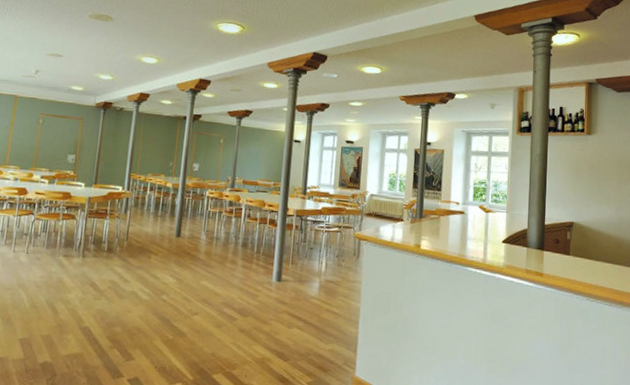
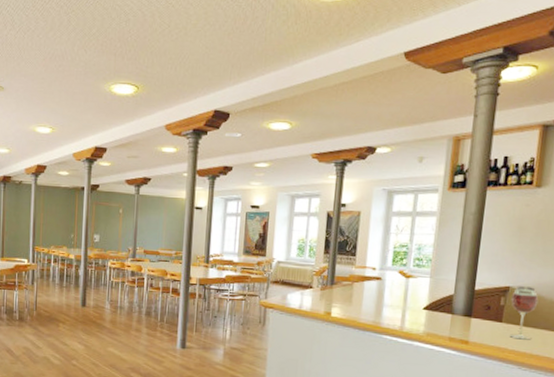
wineglass: none [575,221,598,272] -> present [509,286,539,340]

